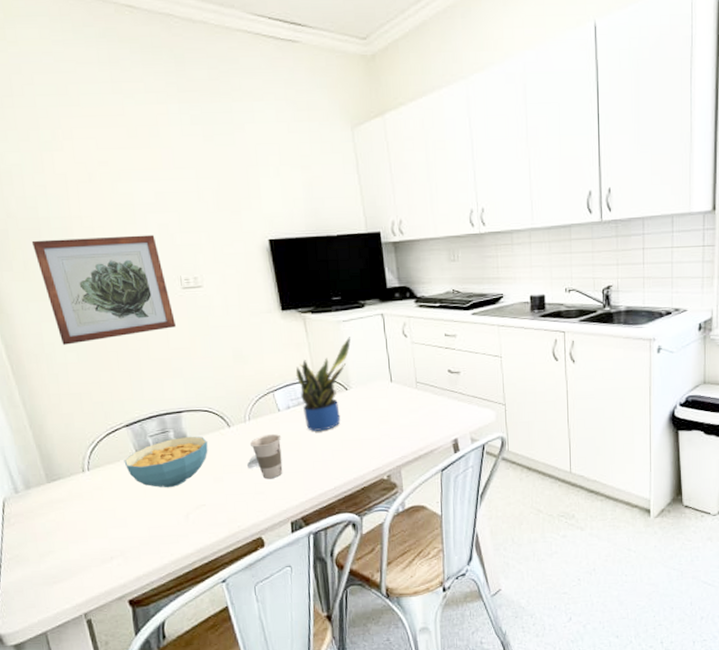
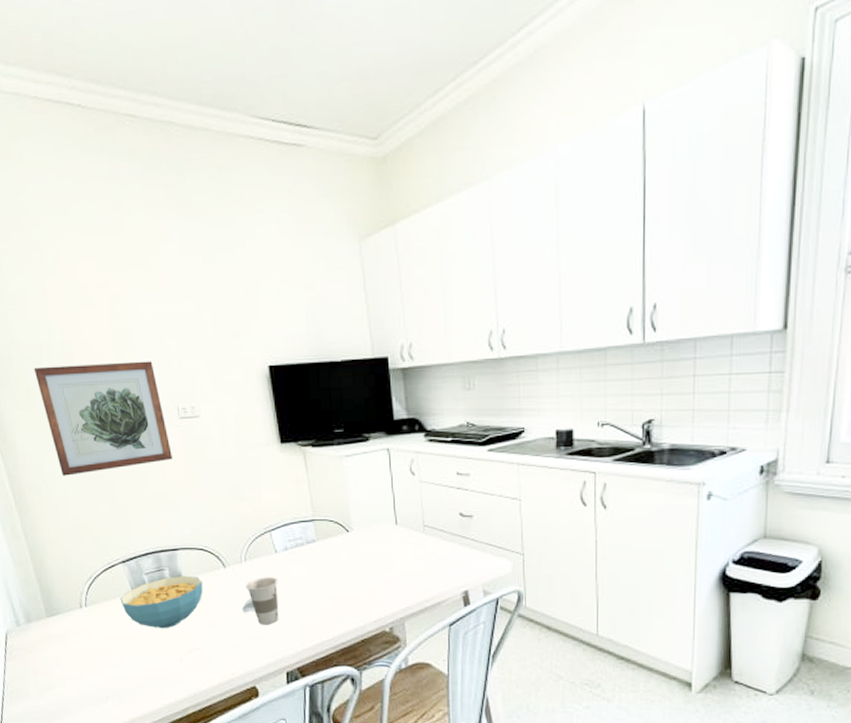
potted plant: present [295,337,351,432] -> none [294,473,353,577]

